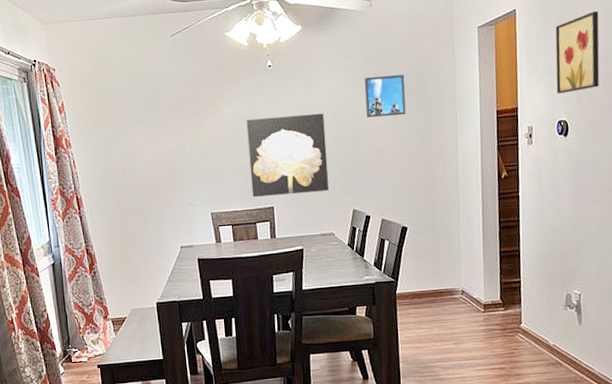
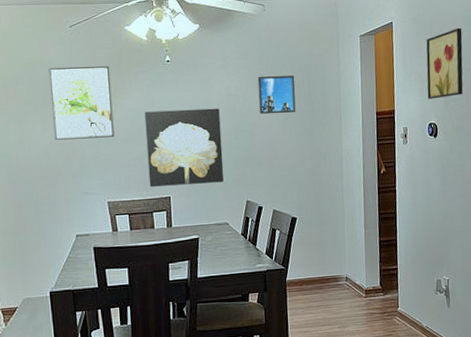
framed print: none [151,74,217,152] -> present [48,66,115,140]

